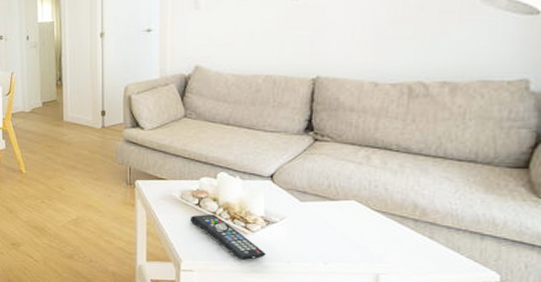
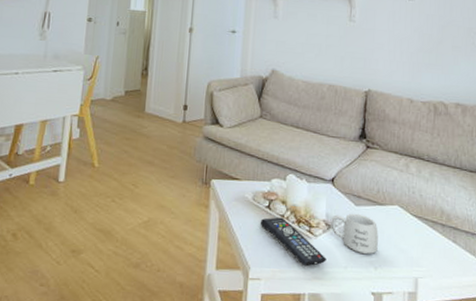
mug: none [270,209,329,250] -> present [331,213,378,254]

